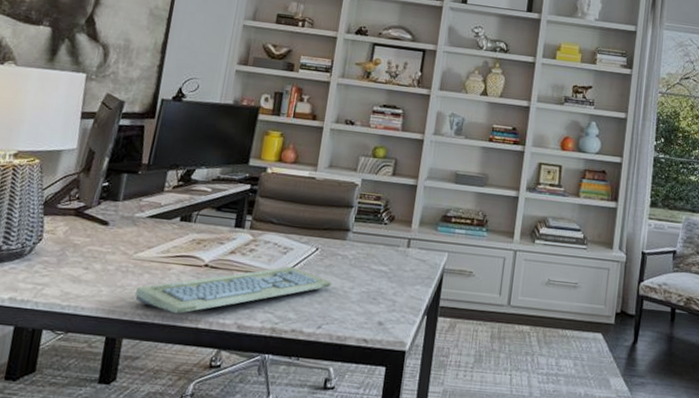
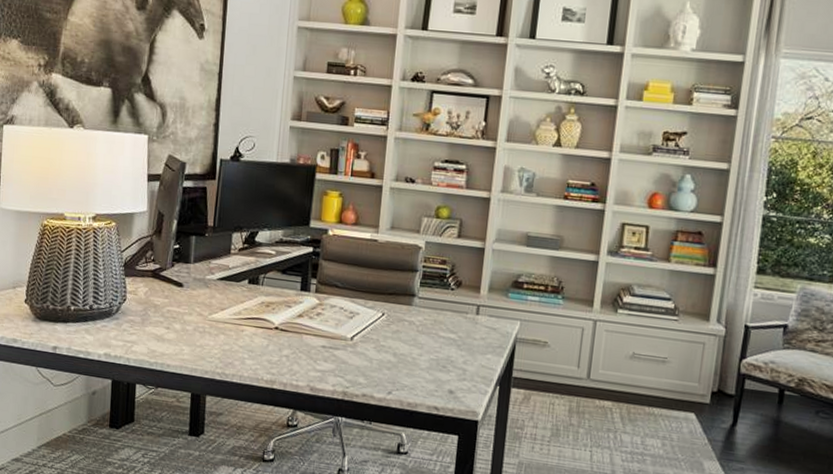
keyboard: present [134,266,331,314] -> none [213,331,399,375]

